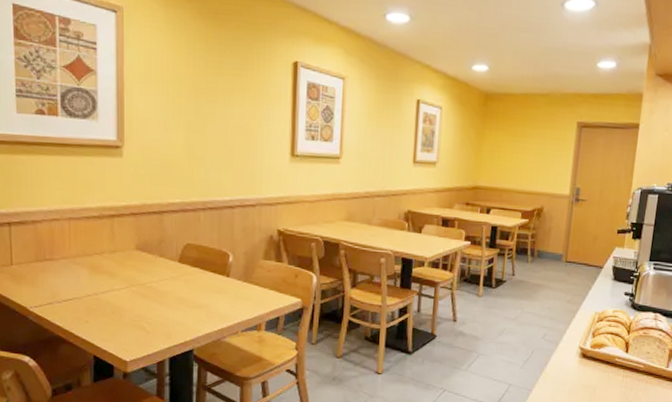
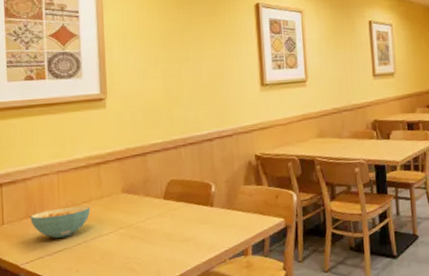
cereal bowl: none [40,256,103,287] -> present [30,206,91,238]

